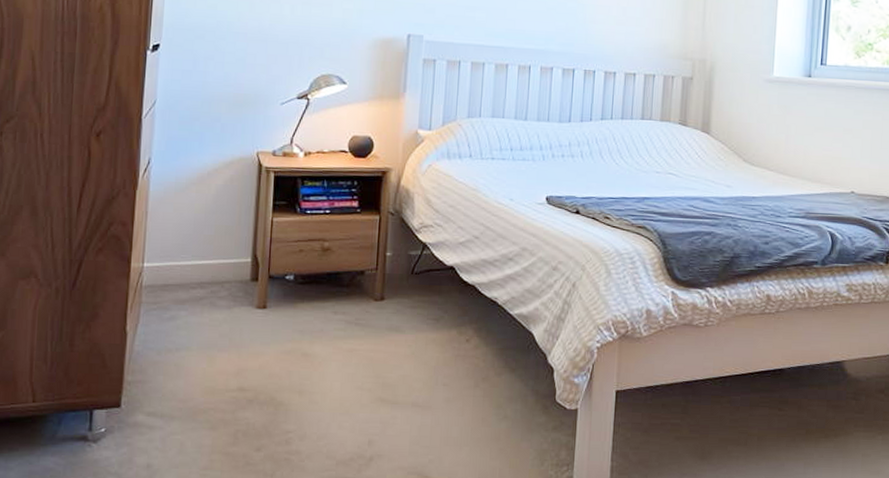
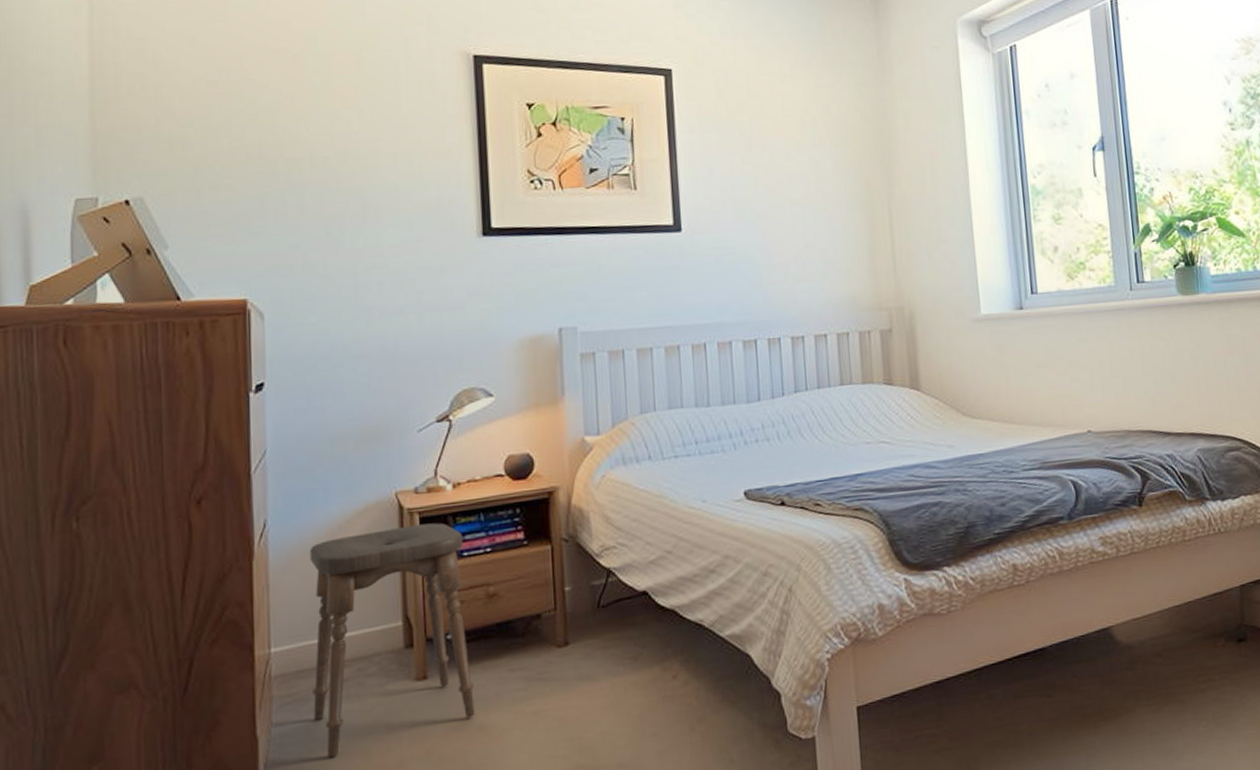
stool: none [173,181,308,359] -> present [309,523,475,759]

